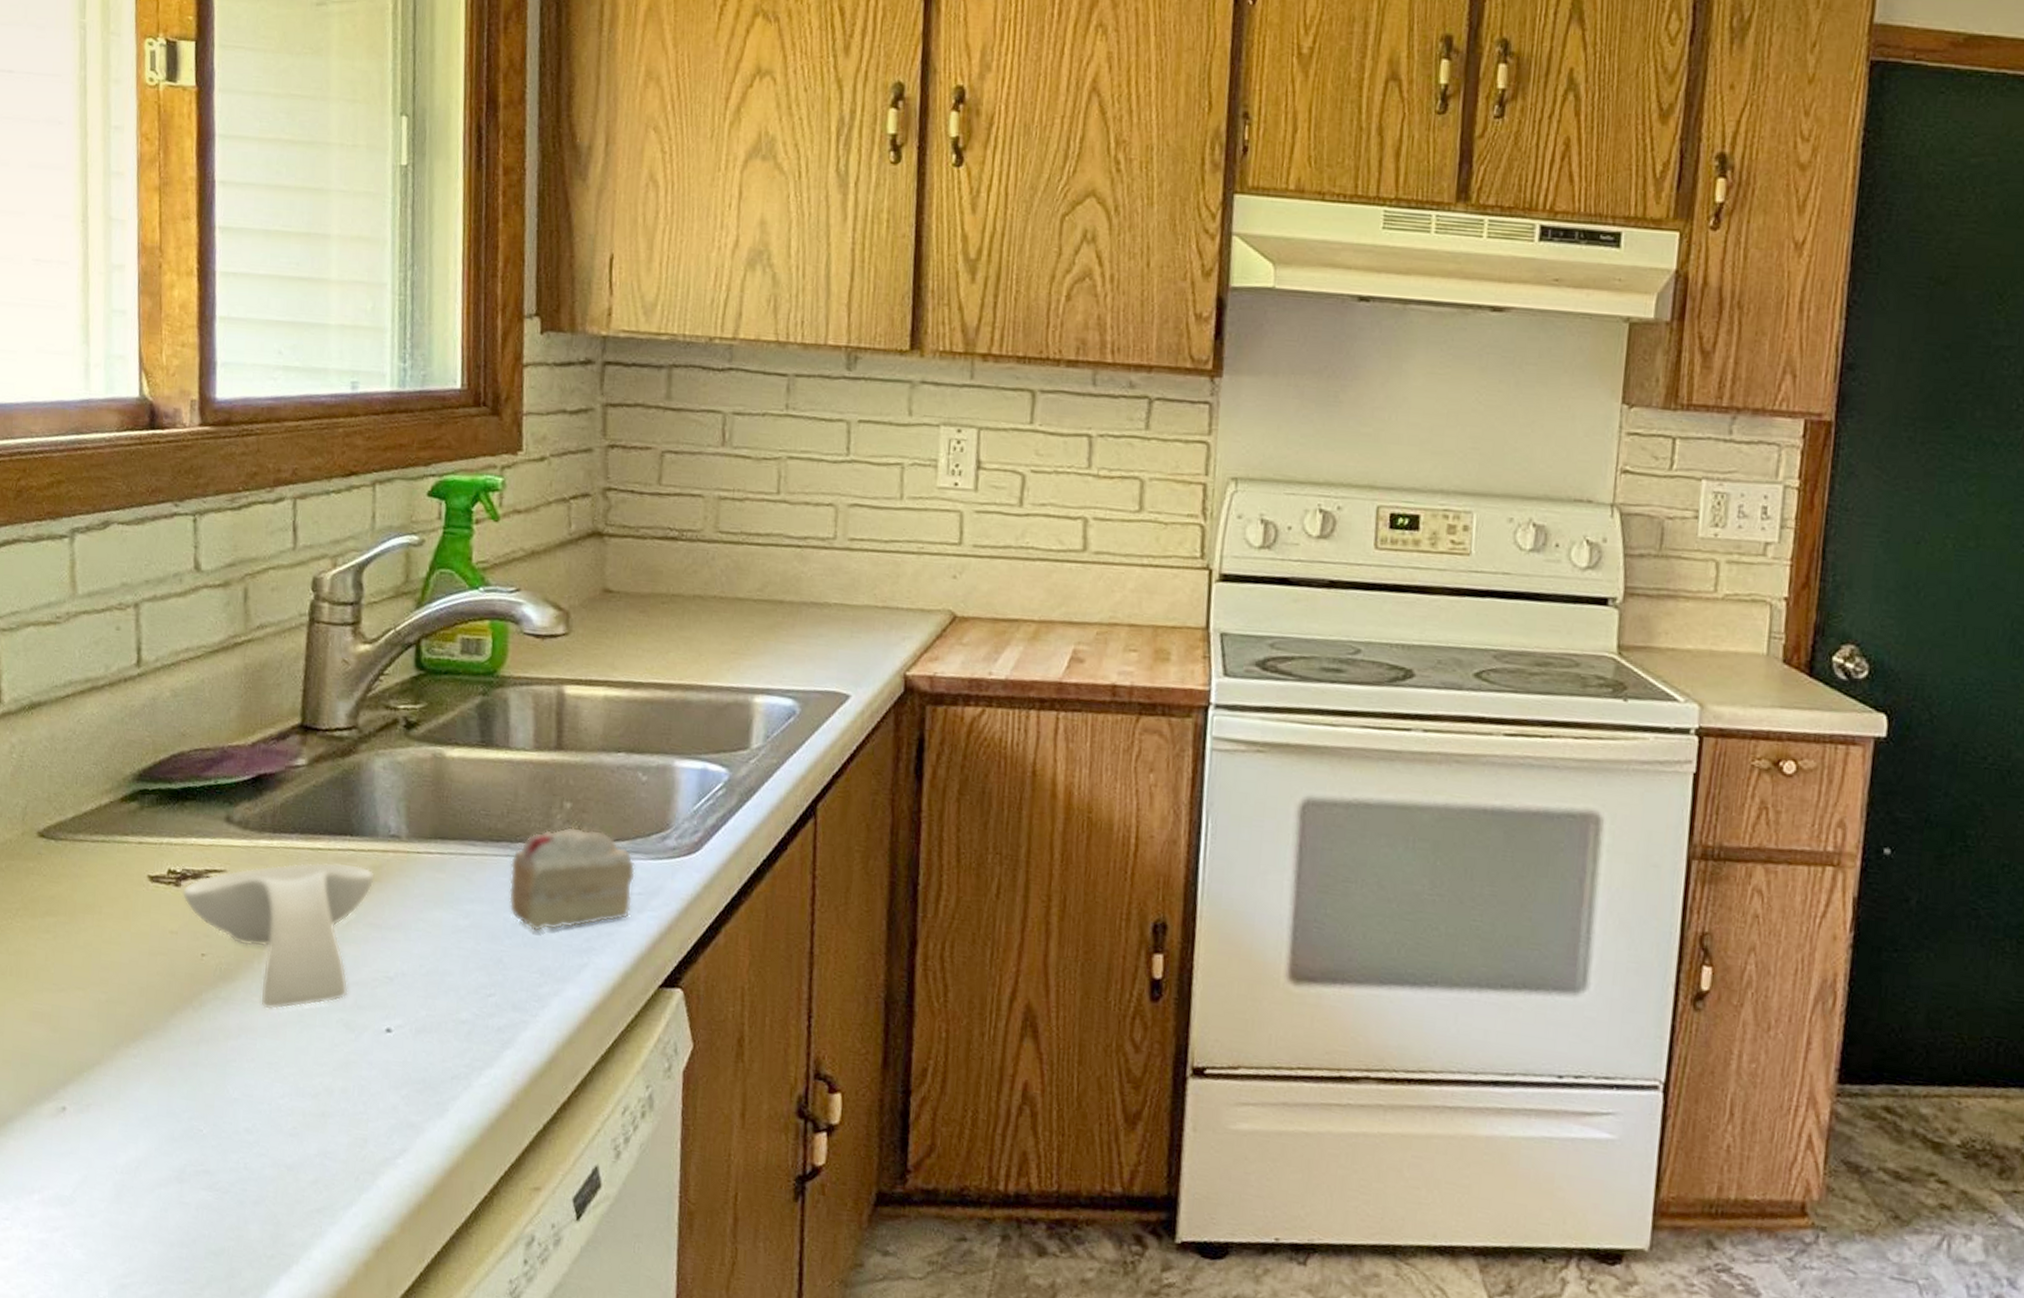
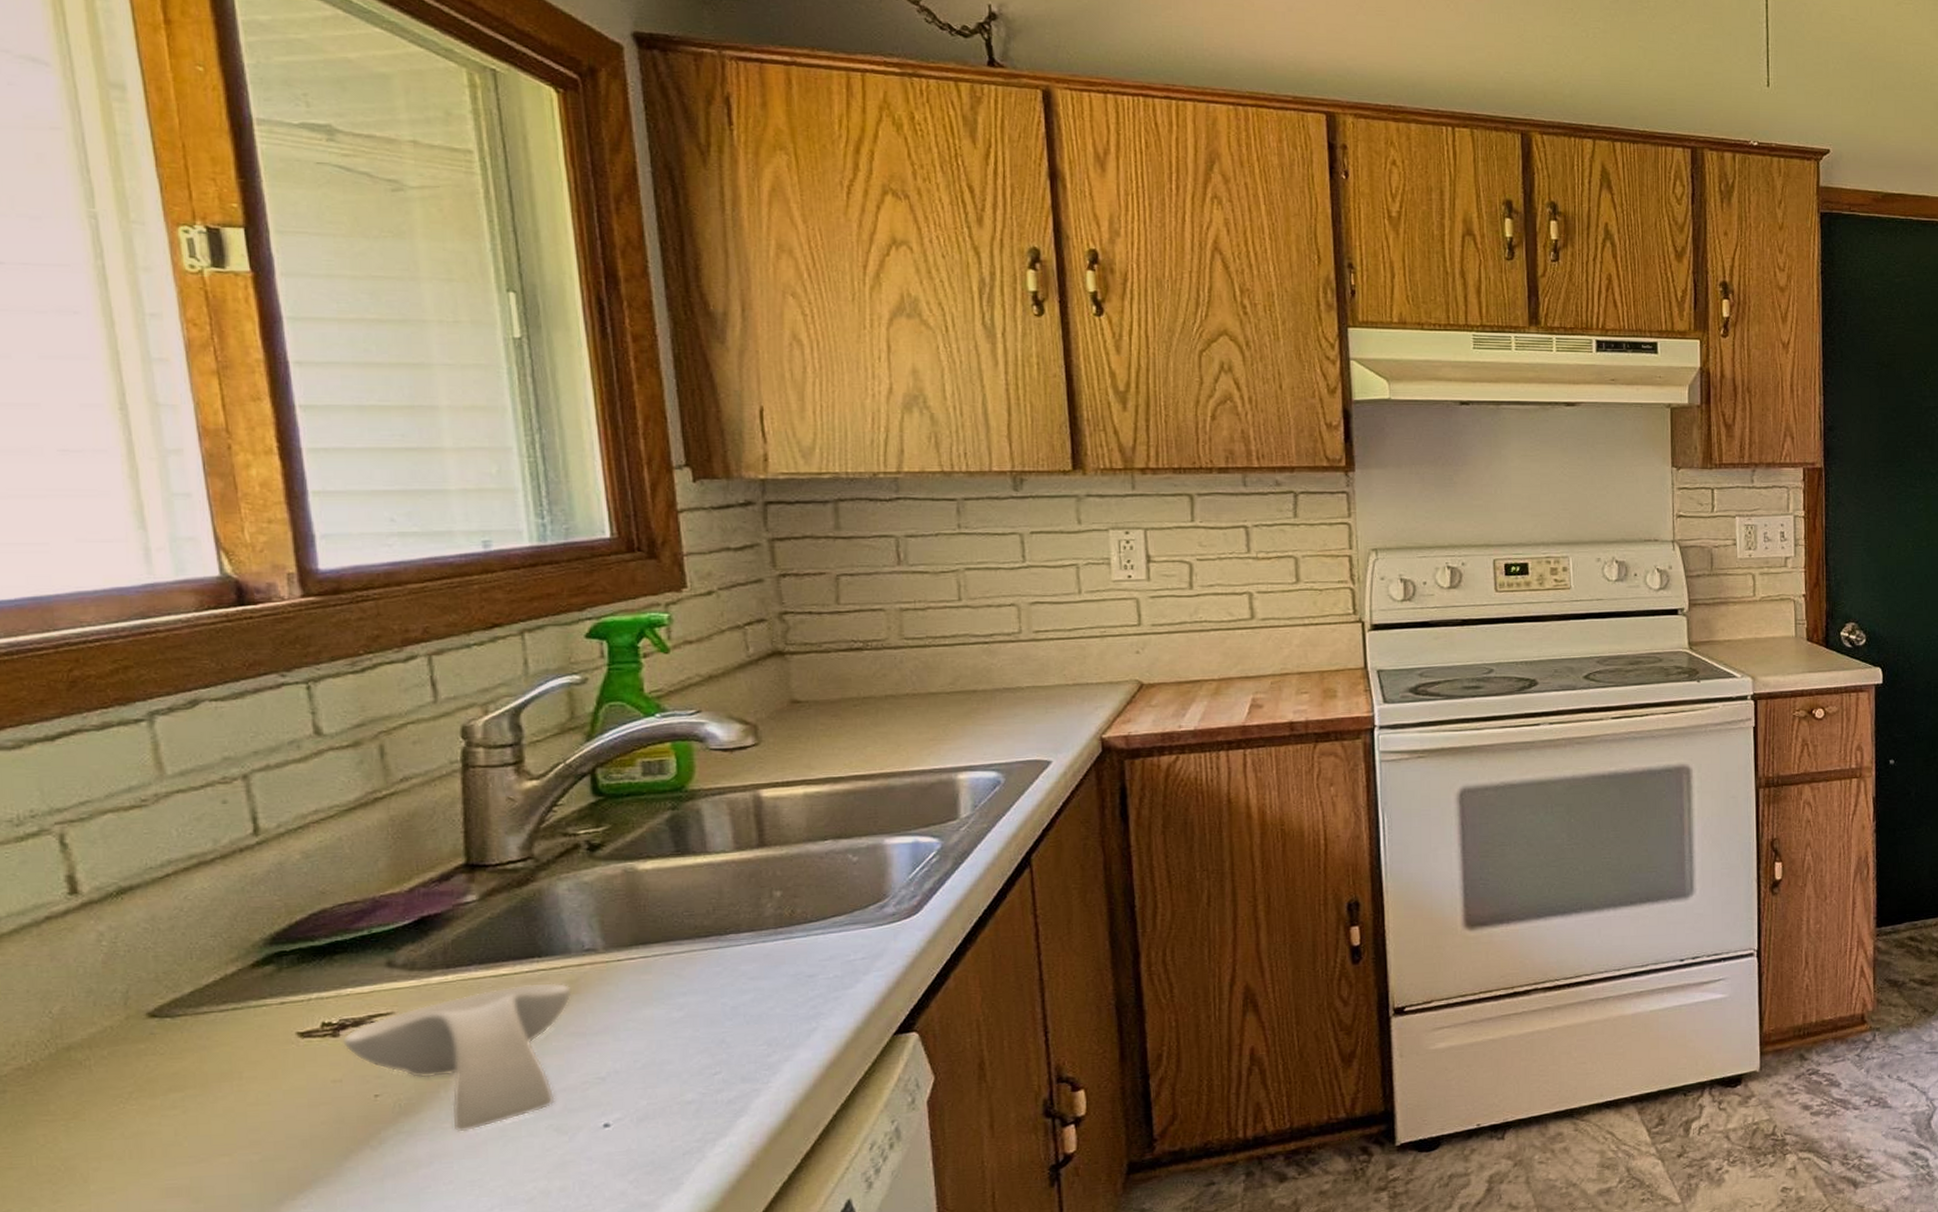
cake slice: present [508,827,636,932] -> none [723,910,856,1009]

